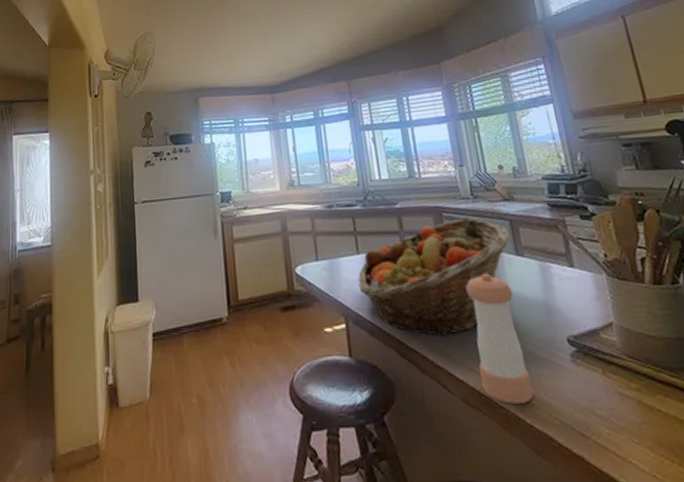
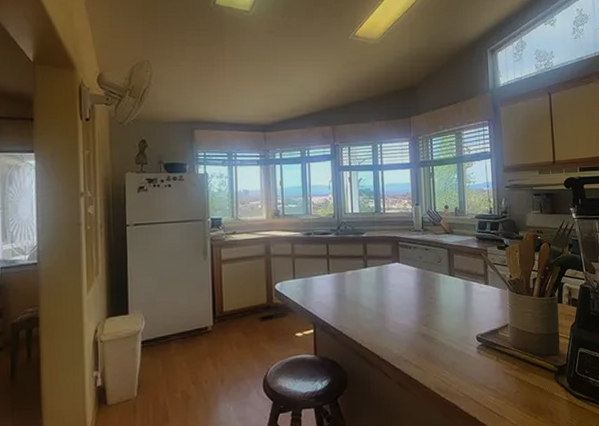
fruit basket: present [358,217,510,338] -> none [327,246,446,338]
pepper shaker: present [466,273,534,404] -> none [410,289,448,384]

